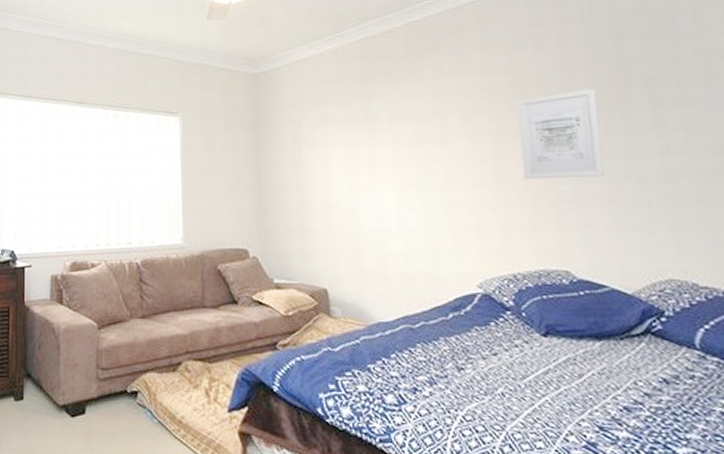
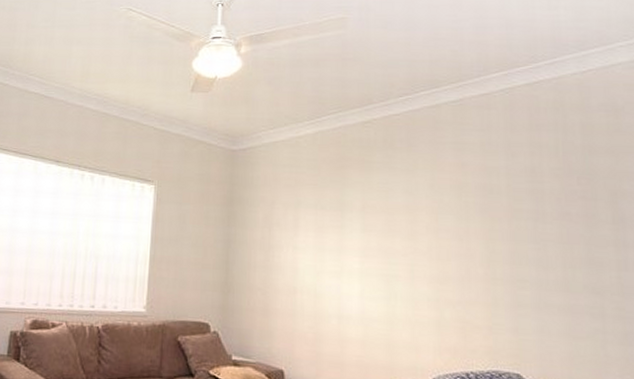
wall art: present [517,88,605,180] -> none [484,197,564,285]

